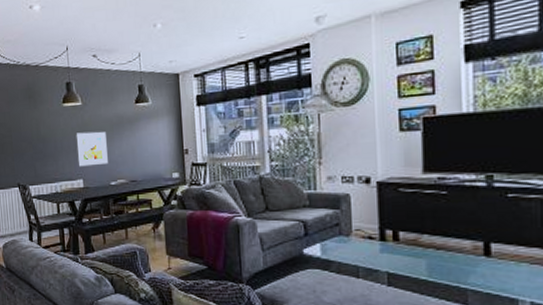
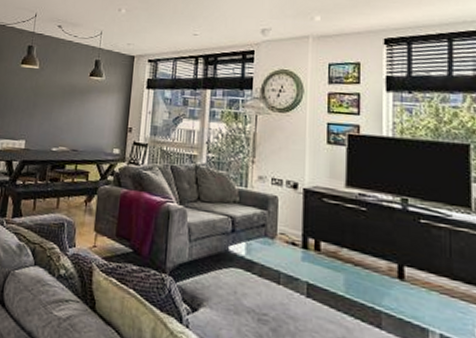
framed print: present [76,131,108,167] -> none [23,94,57,129]

